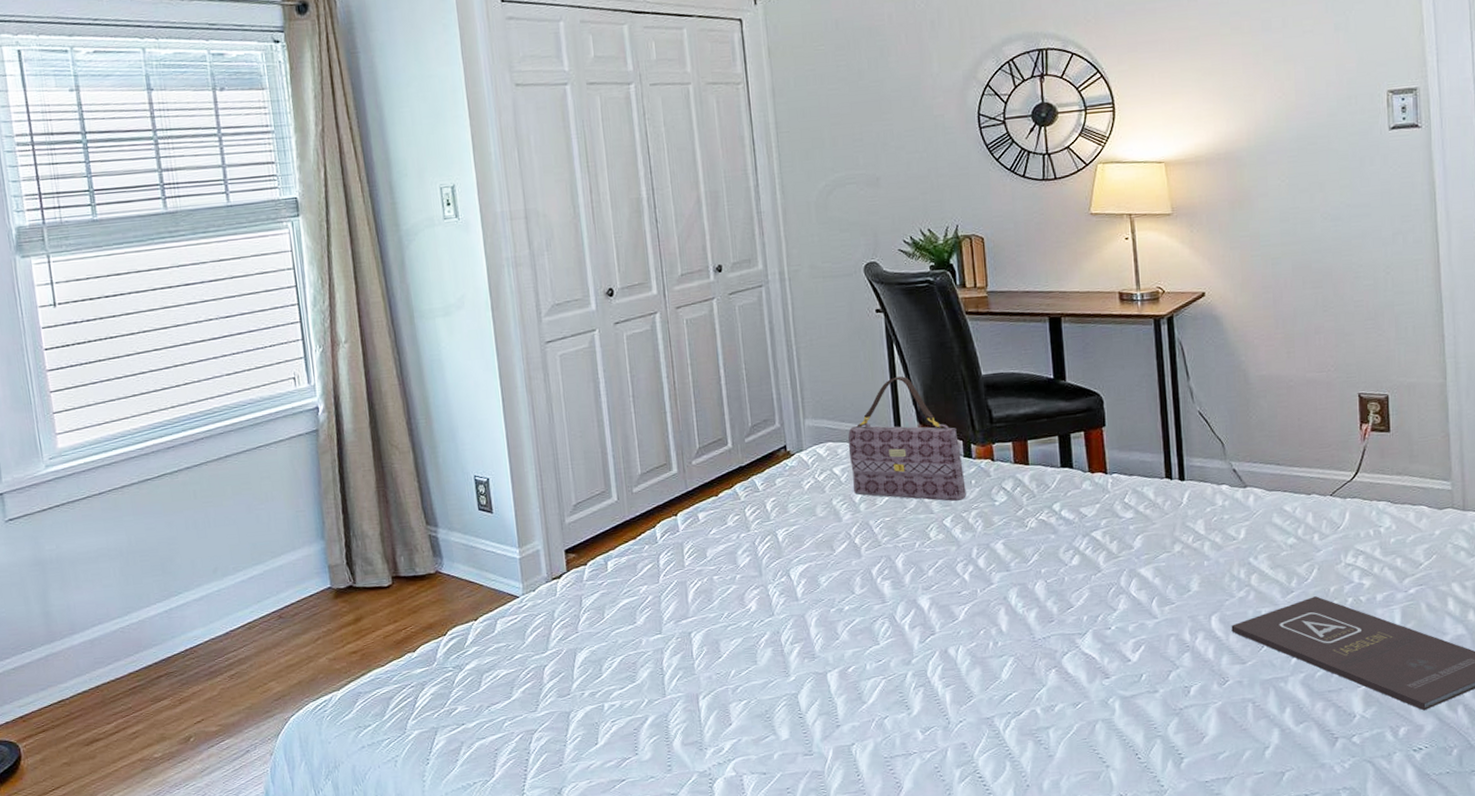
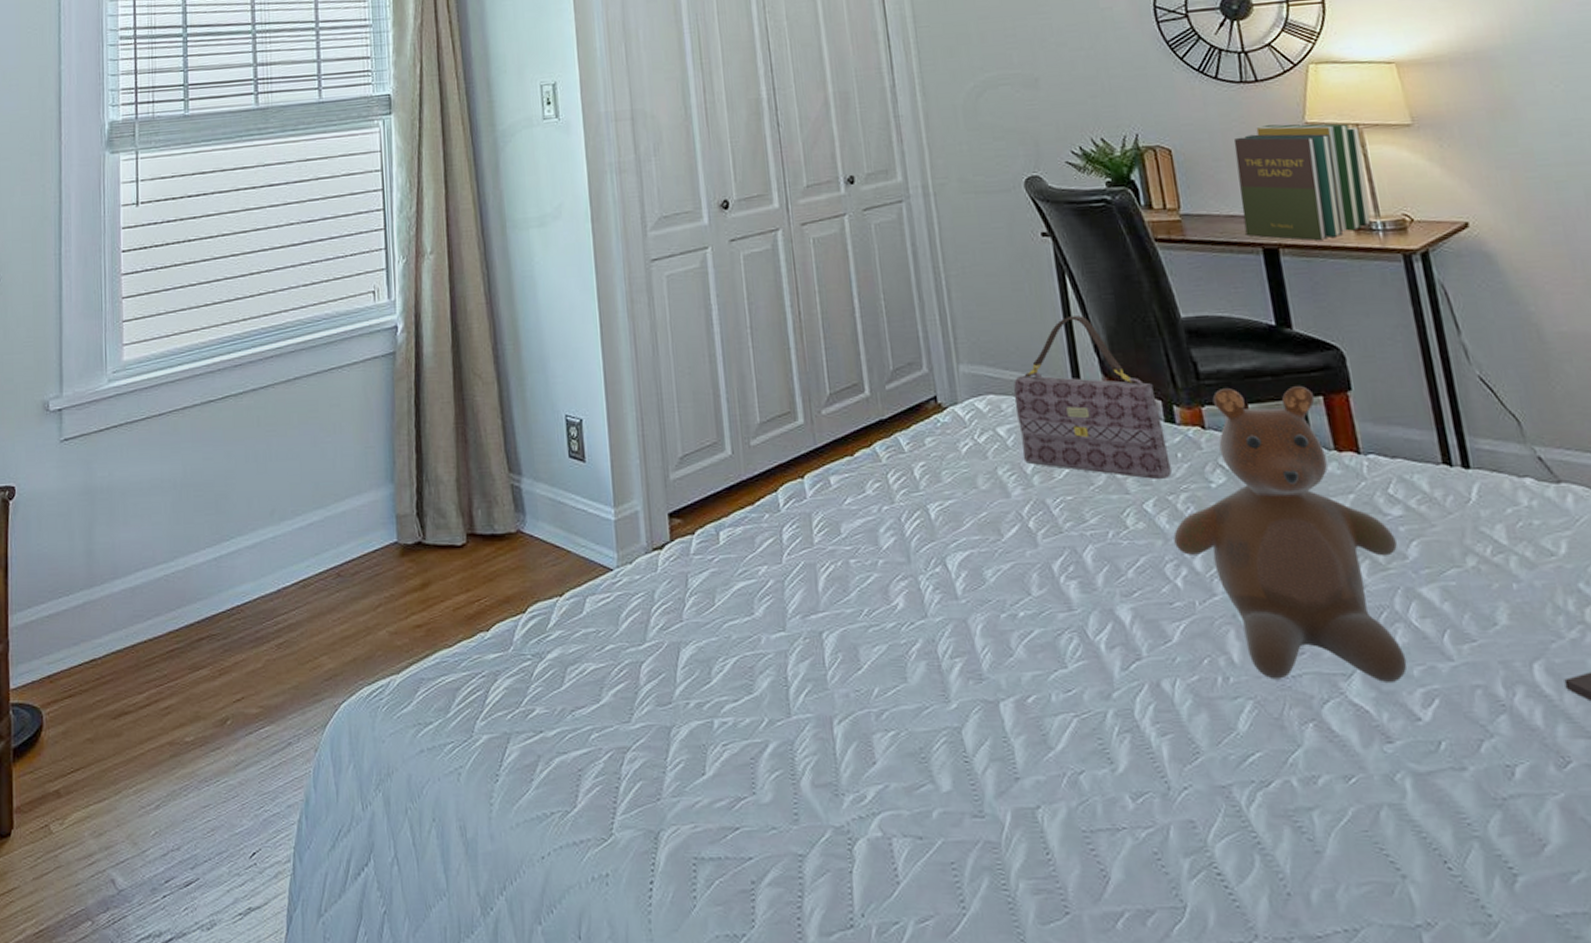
teddy bear: none [965,424,1127,641] -> present [1173,385,1407,682]
books: none [1033,214,1133,310] -> present [1233,123,1371,241]

